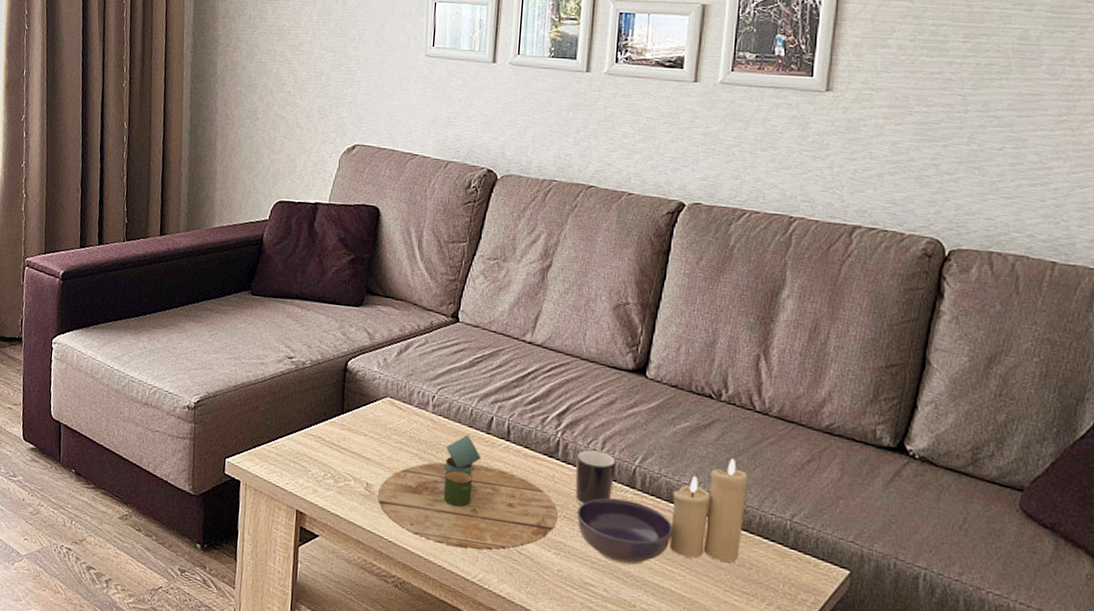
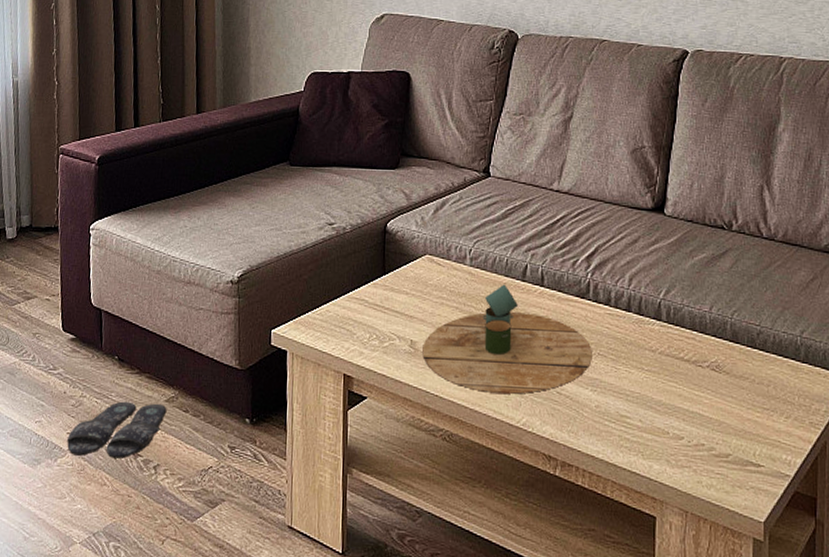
slippers: none [23,513,120,569] -> present [66,401,167,459]
mug: present [575,449,617,506] -> none [605,286,644,342]
bowl: present [577,497,674,565] -> none [610,331,698,394]
candle: present [670,458,748,563] -> none [695,284,760,381]

